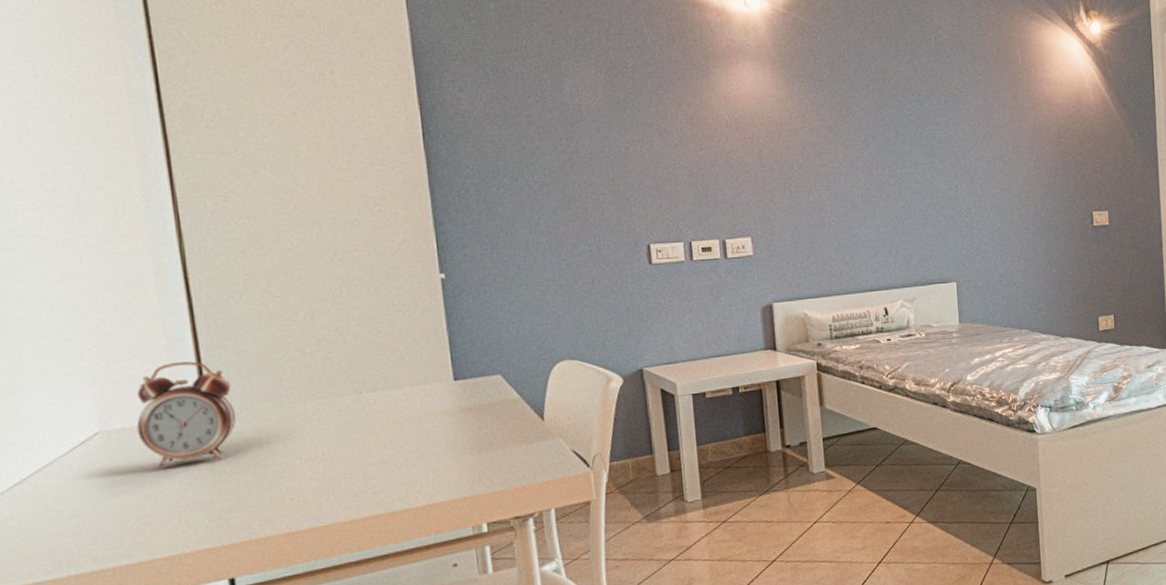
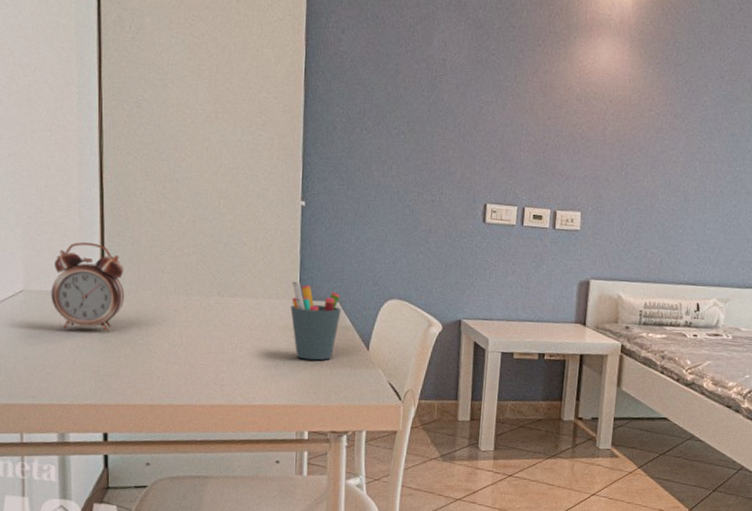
pen holder: none [442,360,506,445] -> present [290,280,341,361]

